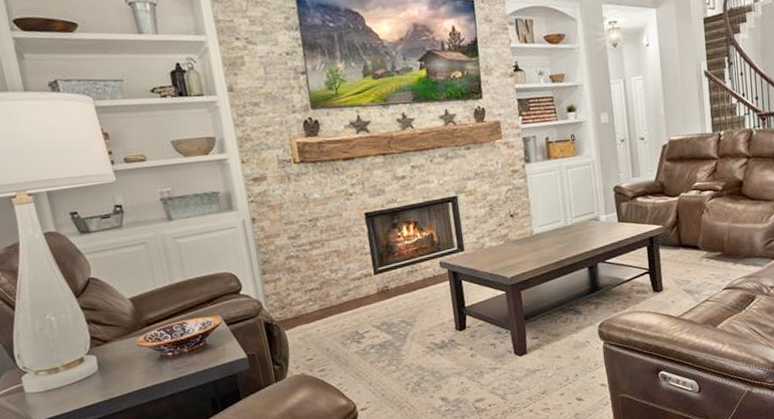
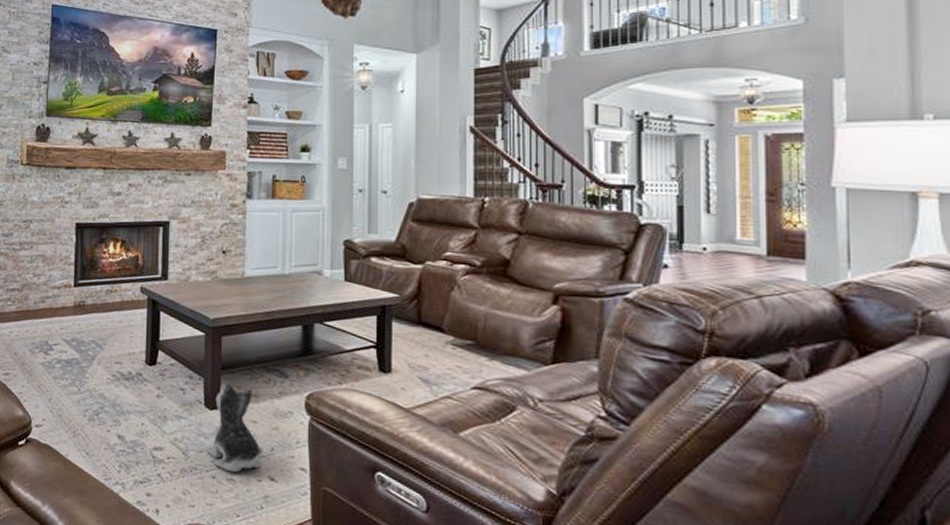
plush toy: none [521,329,569,403] -> present [206,382,261,473]

